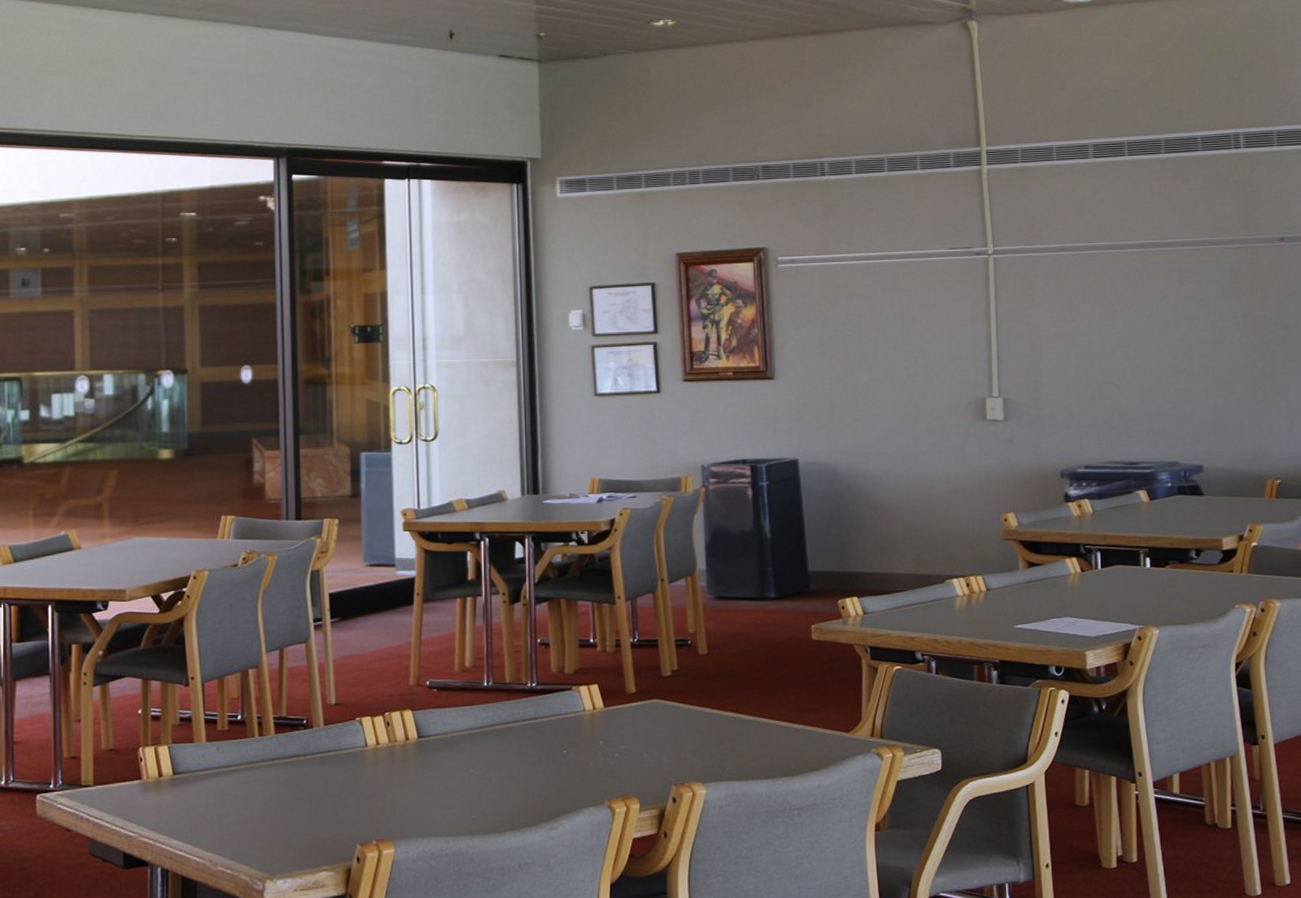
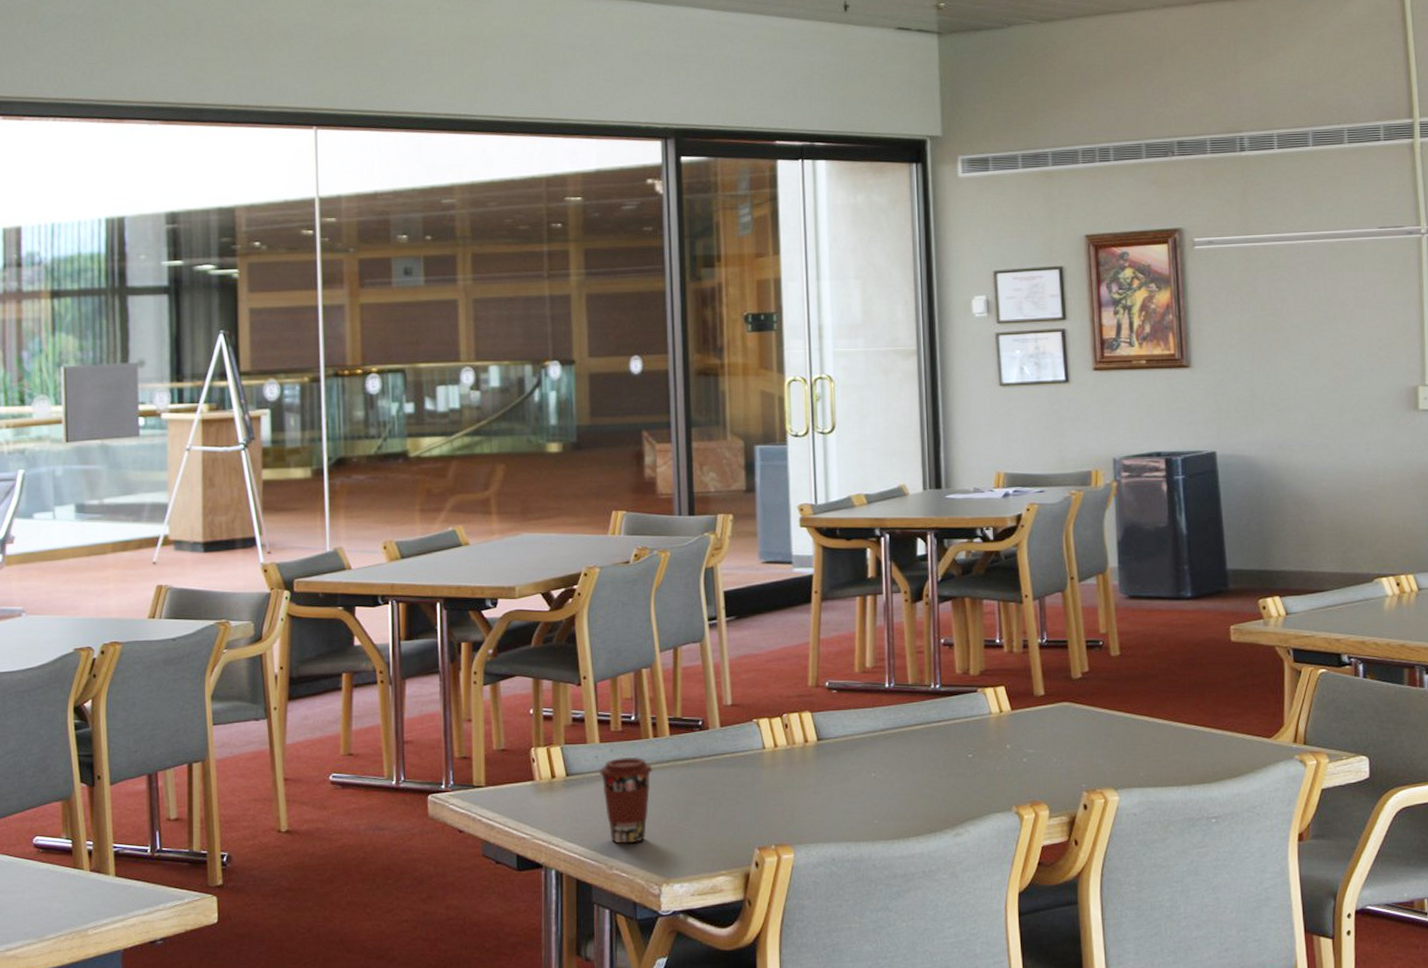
coffee cup: none [205,755,258,841] -> present [599,756,653,844]

